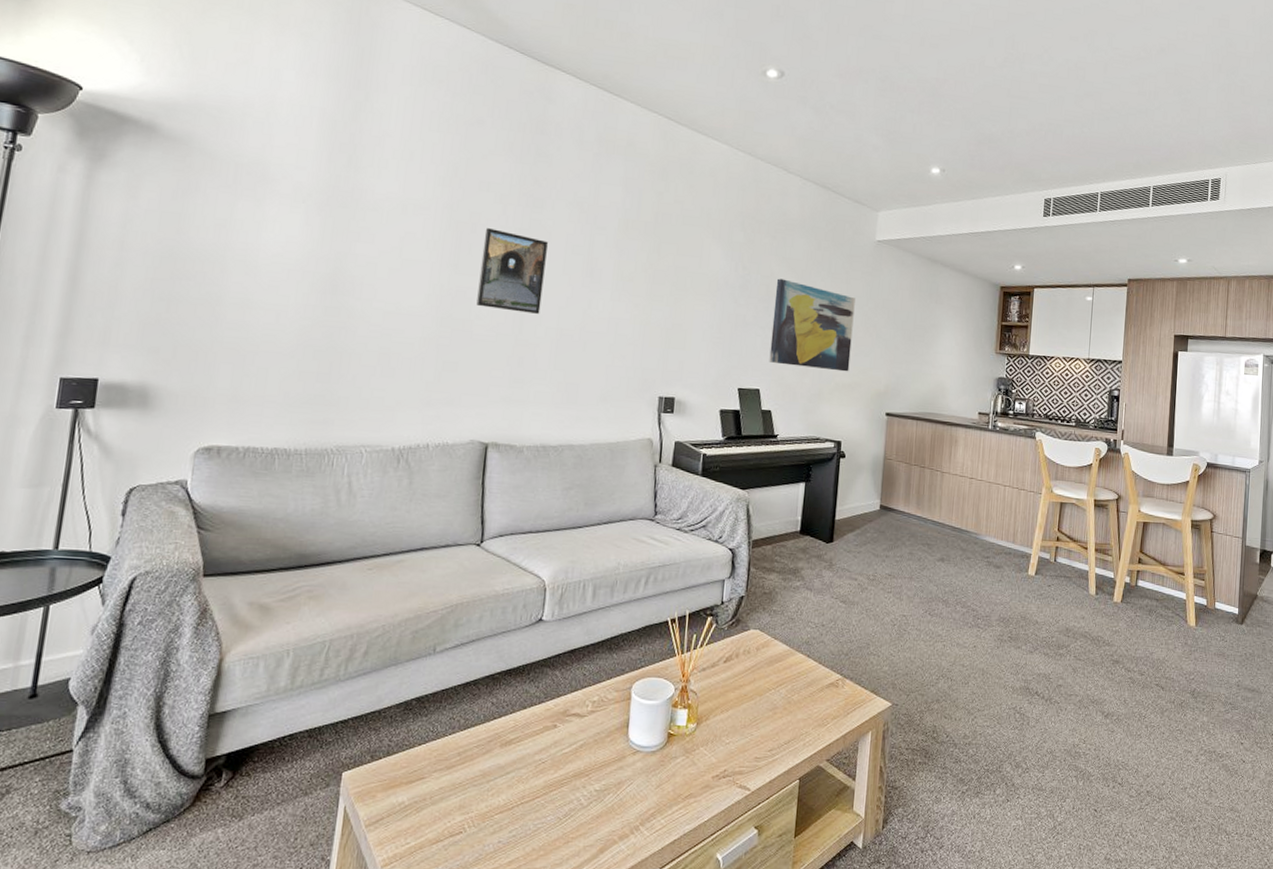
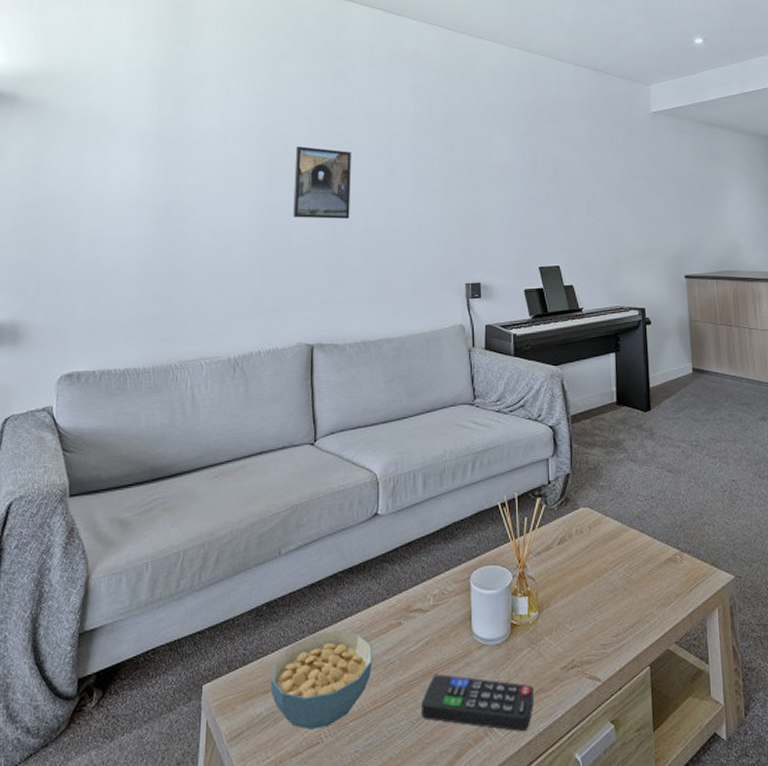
cereal bowl: none [414,728,525,820] -> present [270,630,373,730]
remote control: none [569,775,684,831] -> present [421,674,534,731]
wall art: present [769,278,855,372] -> none [562,159,643,240]

